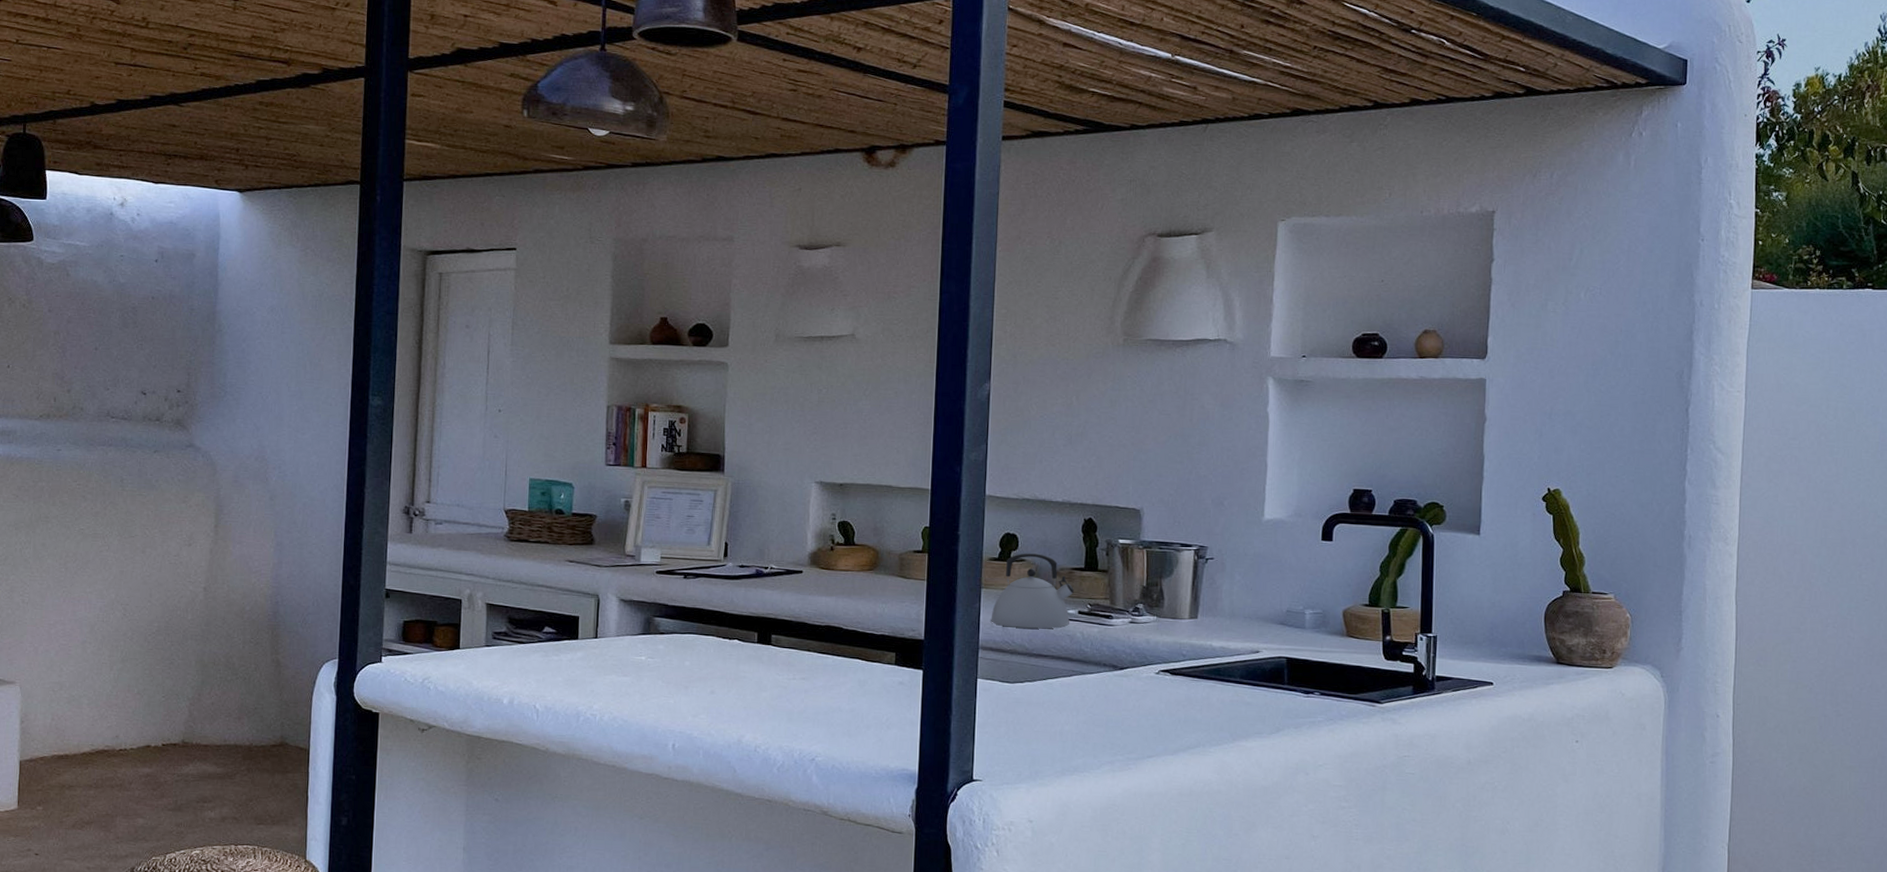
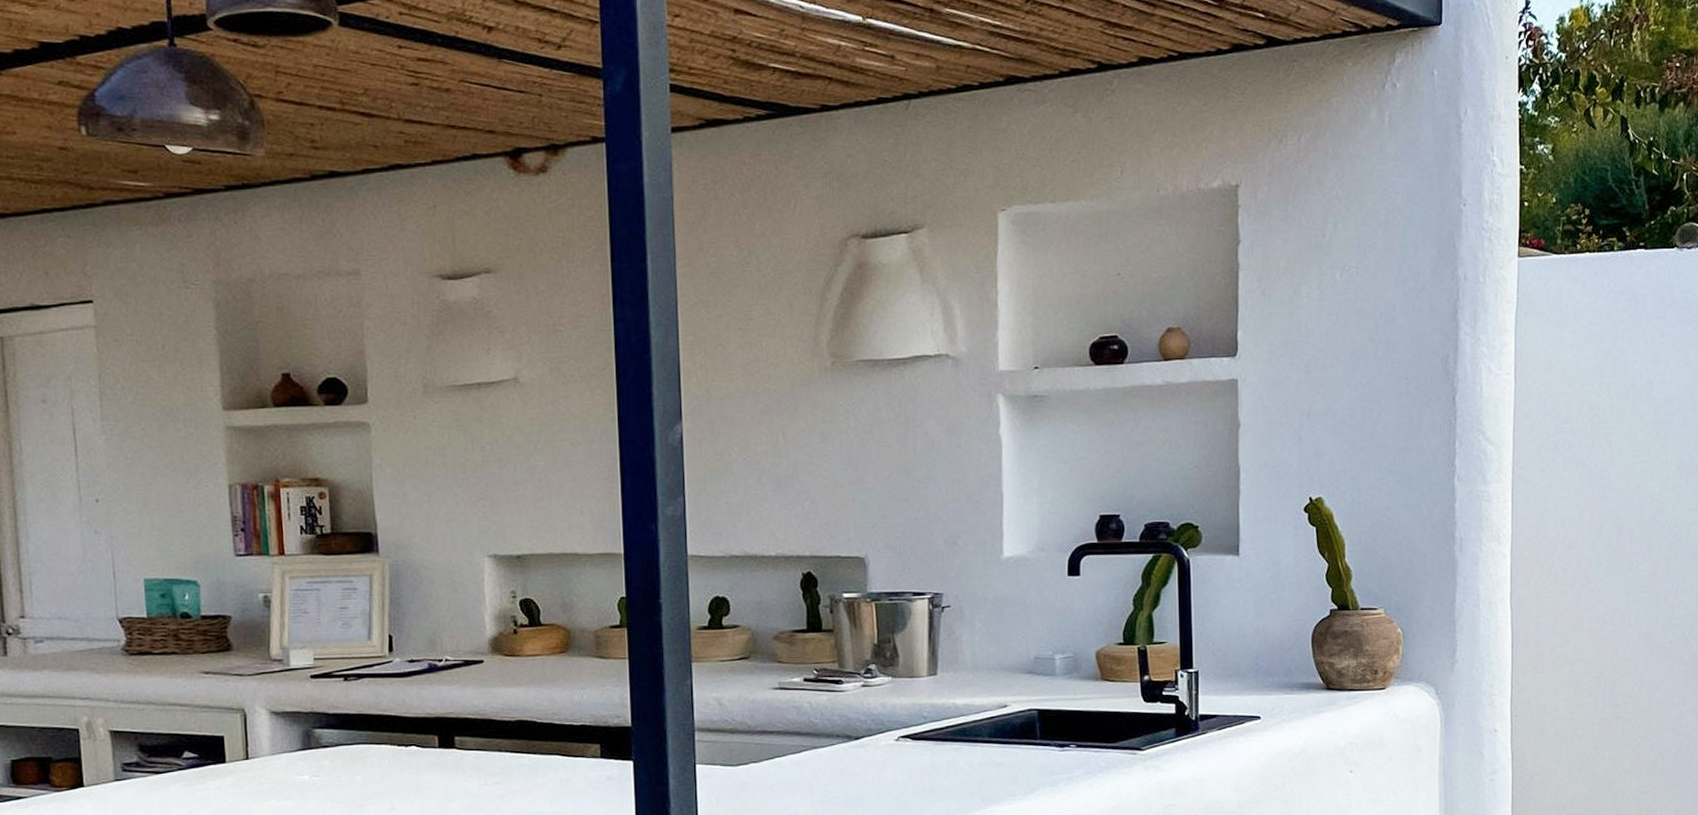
kettle: present [991,553,1074,629] -> none [705,617,797,704]

